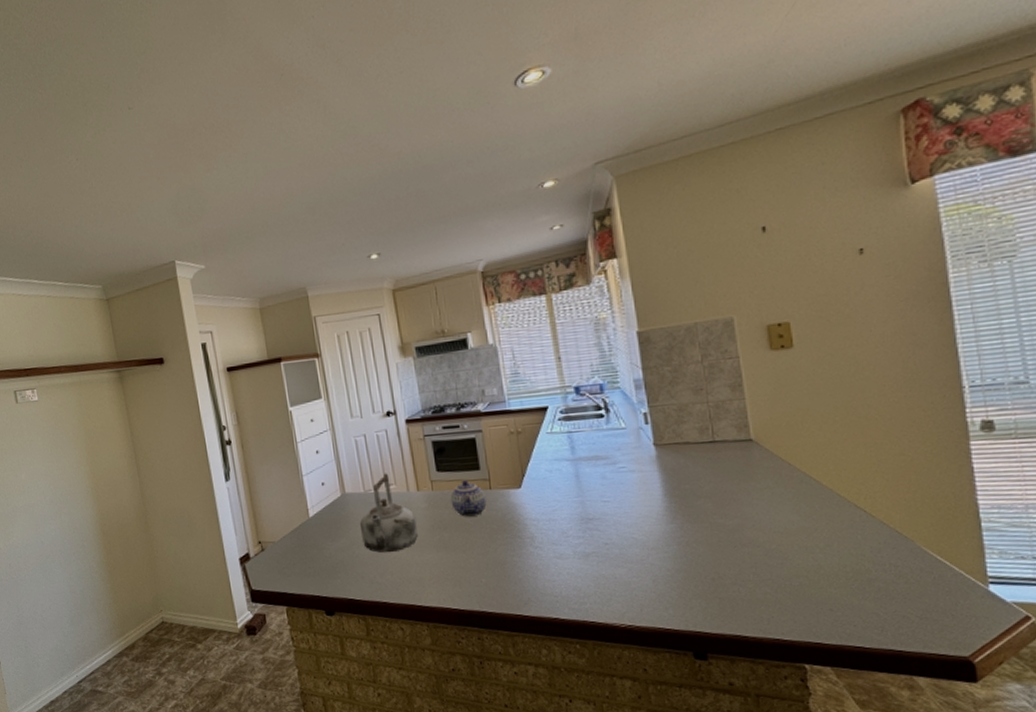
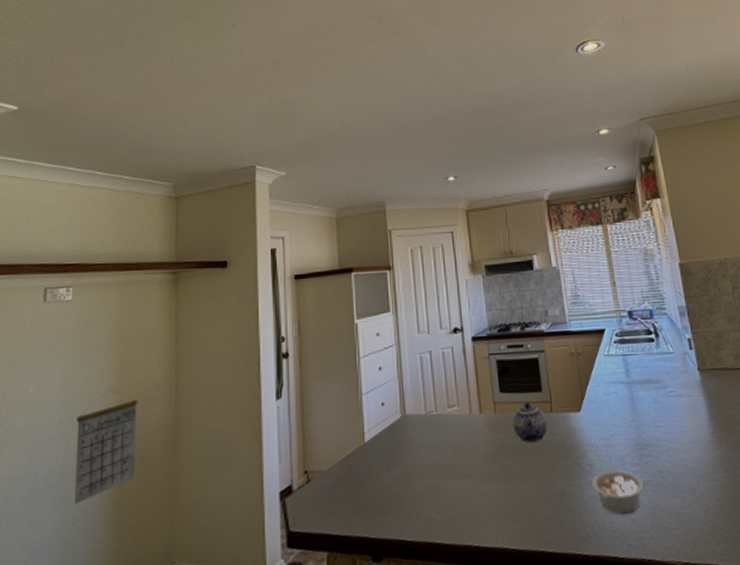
calendar: none [62,475,118,566] -> present [73,389,138,505]
kettle: present [359,473,418,553] -> none [418,393,478,484]
legume: none [532,541,588,582] -> present [591,469,644,515]

